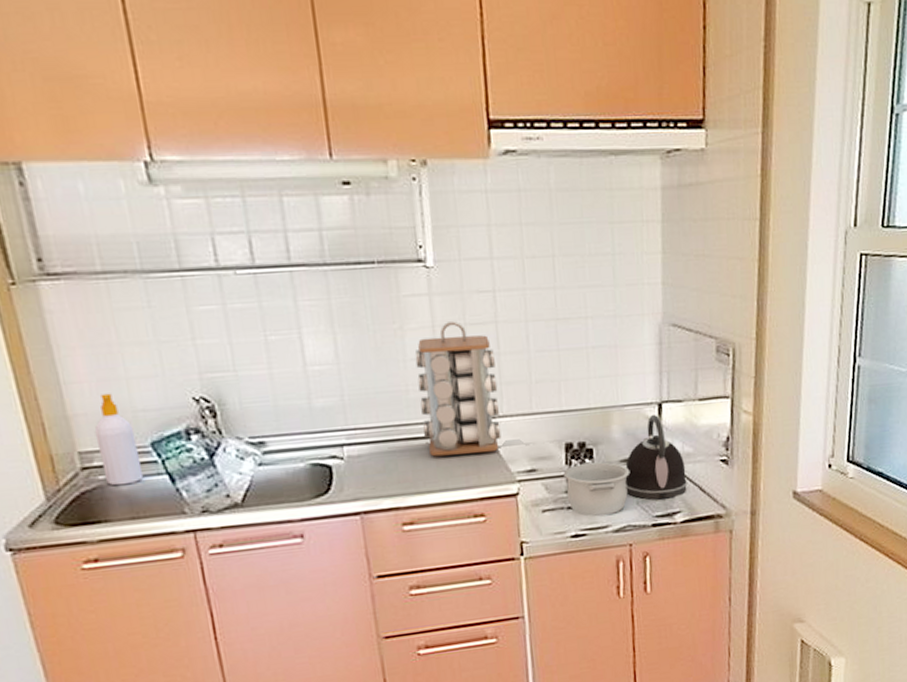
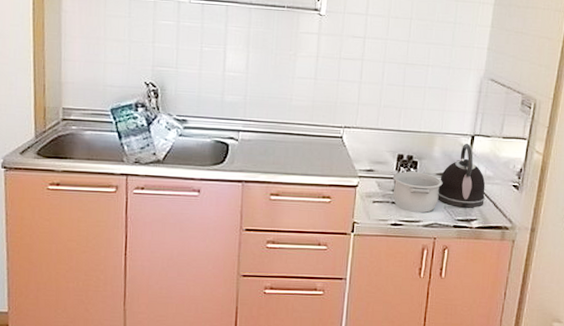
soap bottle: present [94,393,144,486] -> none [76,71,102,135]
spice rack: present [415,321,502,457] -> none [297,55,357,153]

